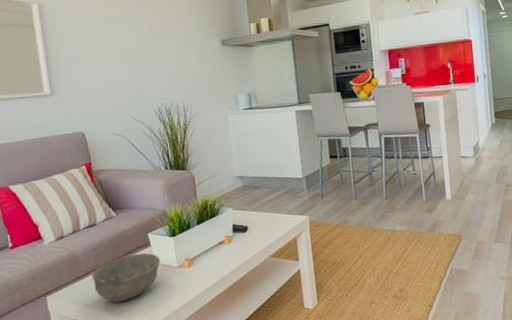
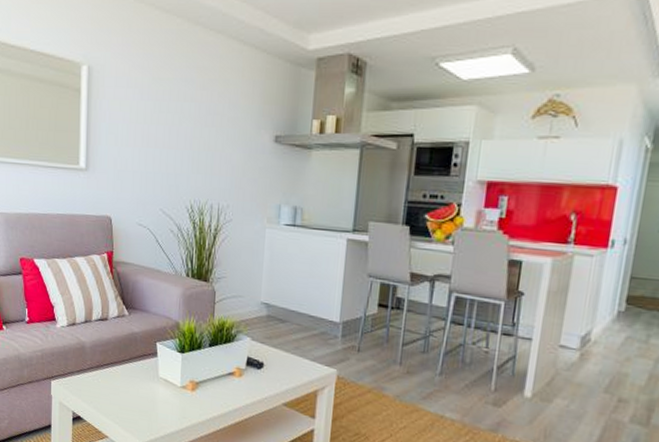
bowl: present [91,253,160,303] -> none [95,360,164,408]

